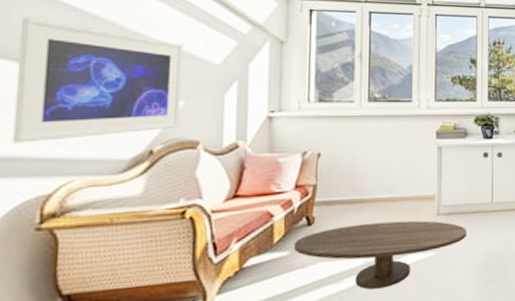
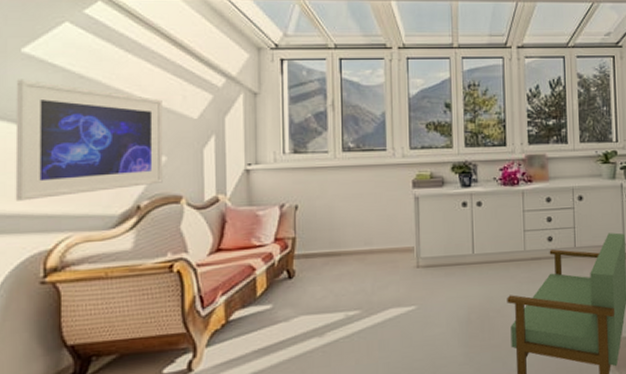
coffee table: present [293,220,467,290] -> none [276,273,448,344]

